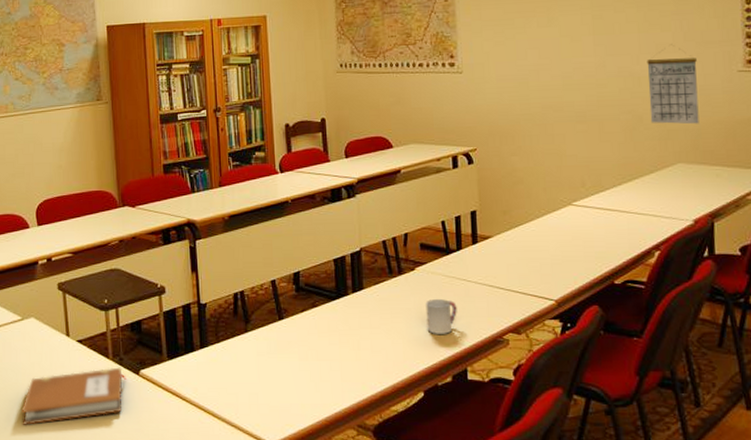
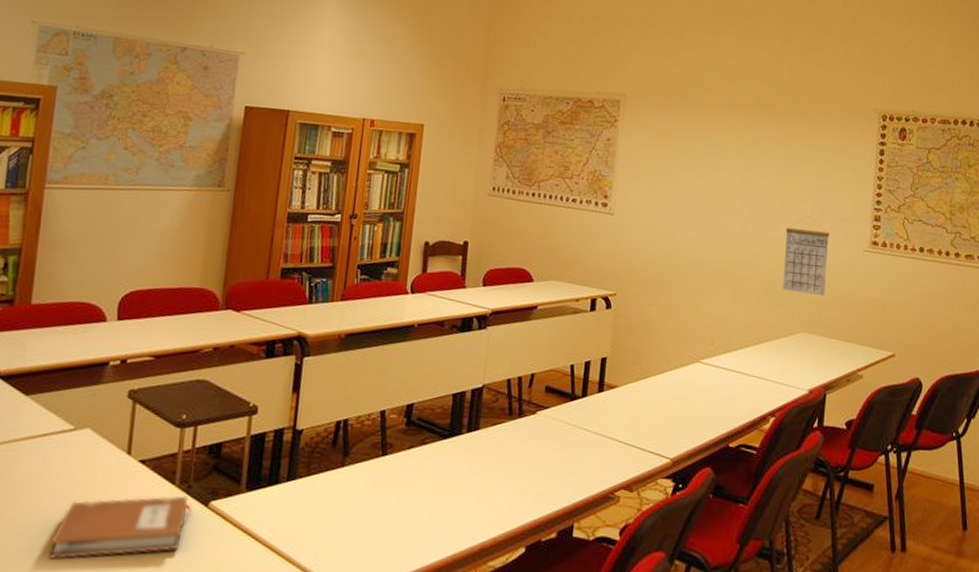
cup: present [426,298,457,334] -> none [539,446,573,486]

